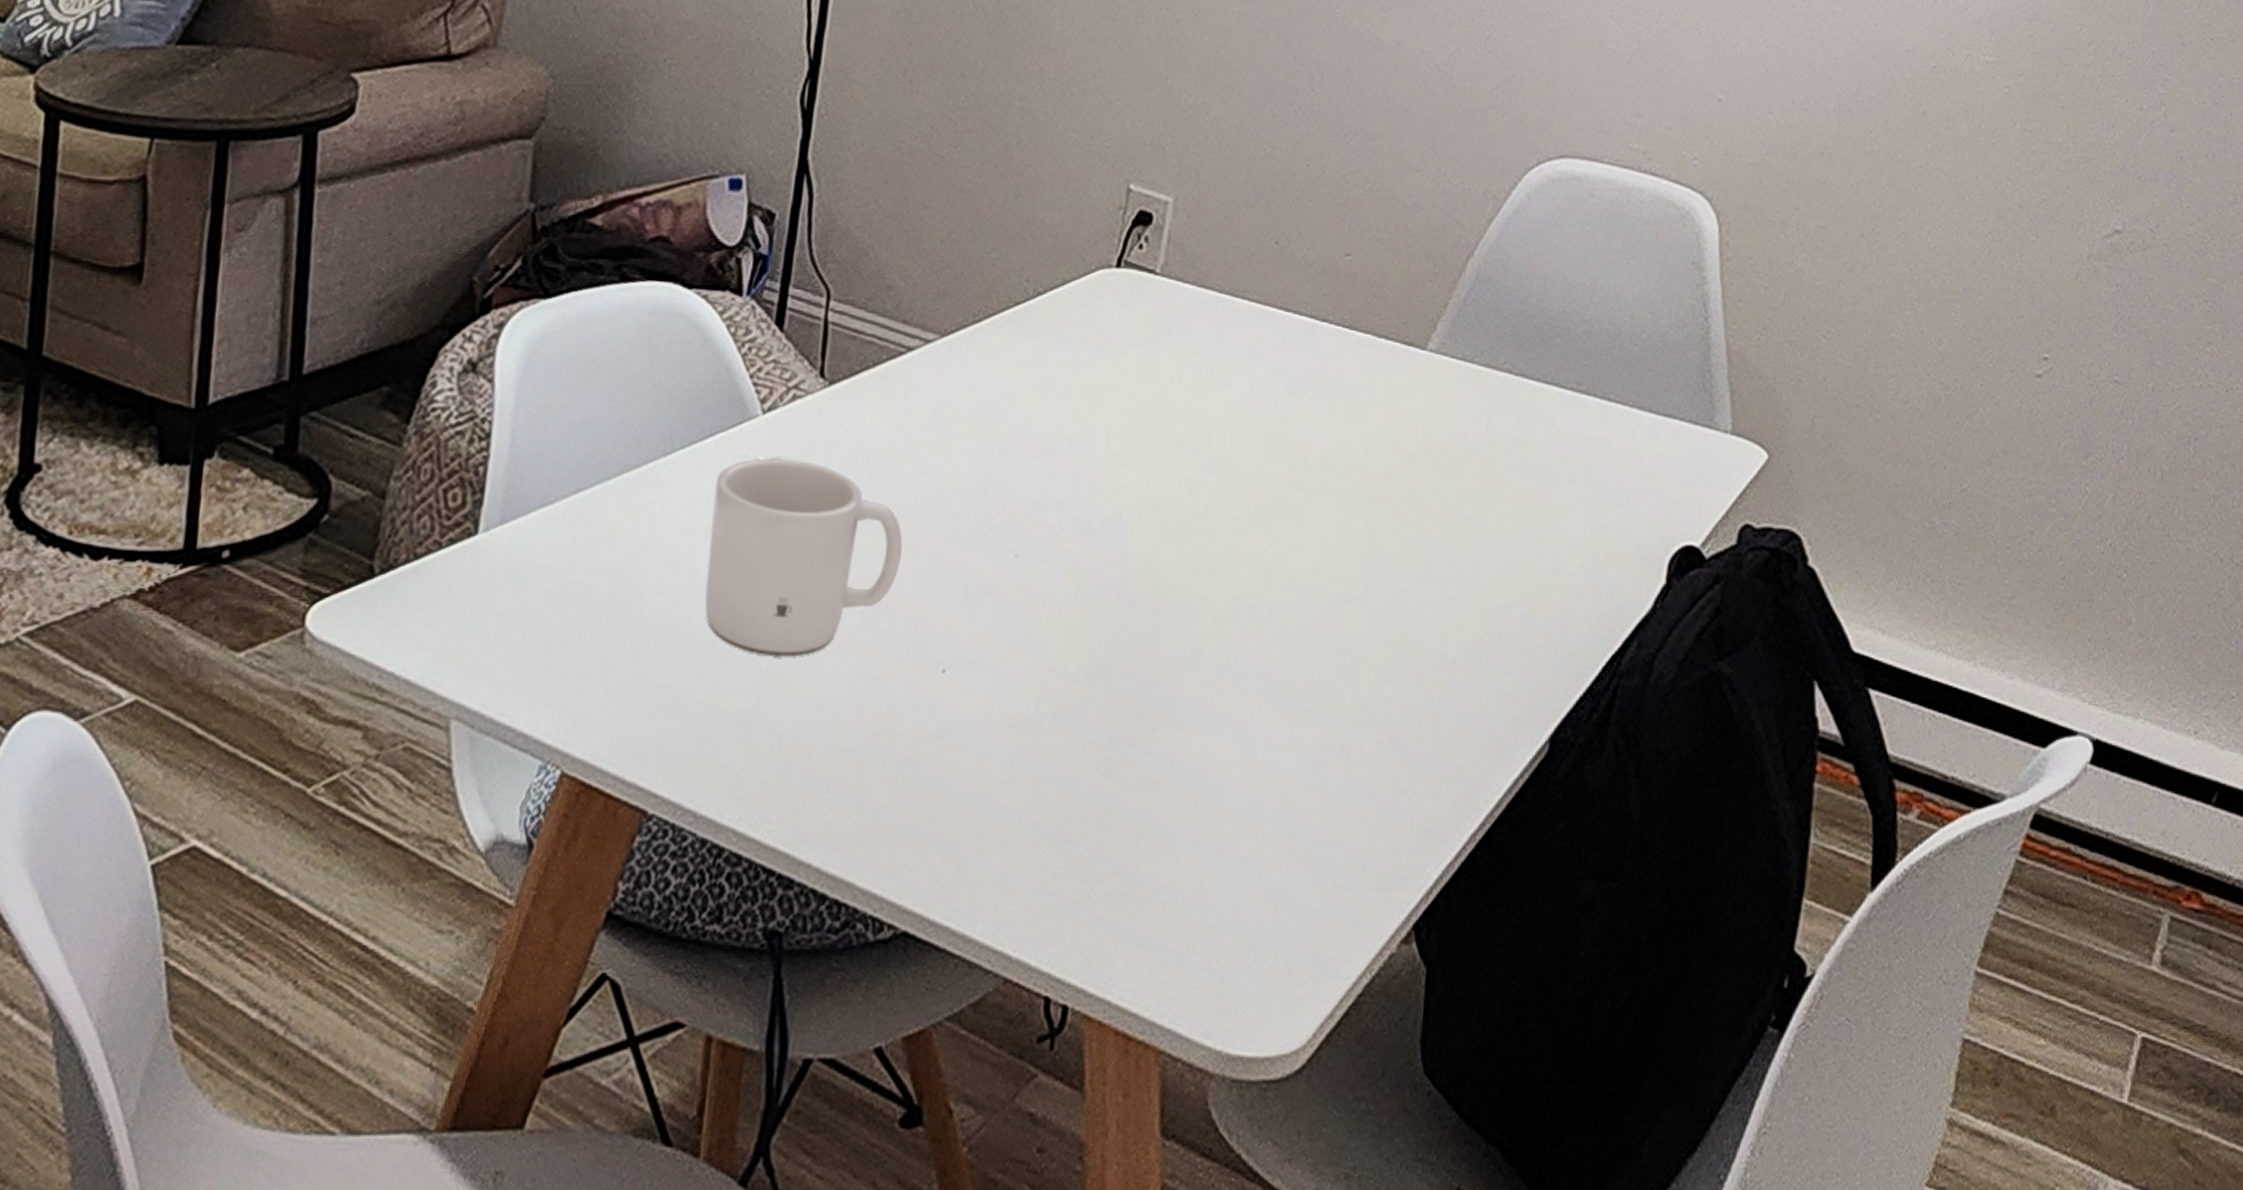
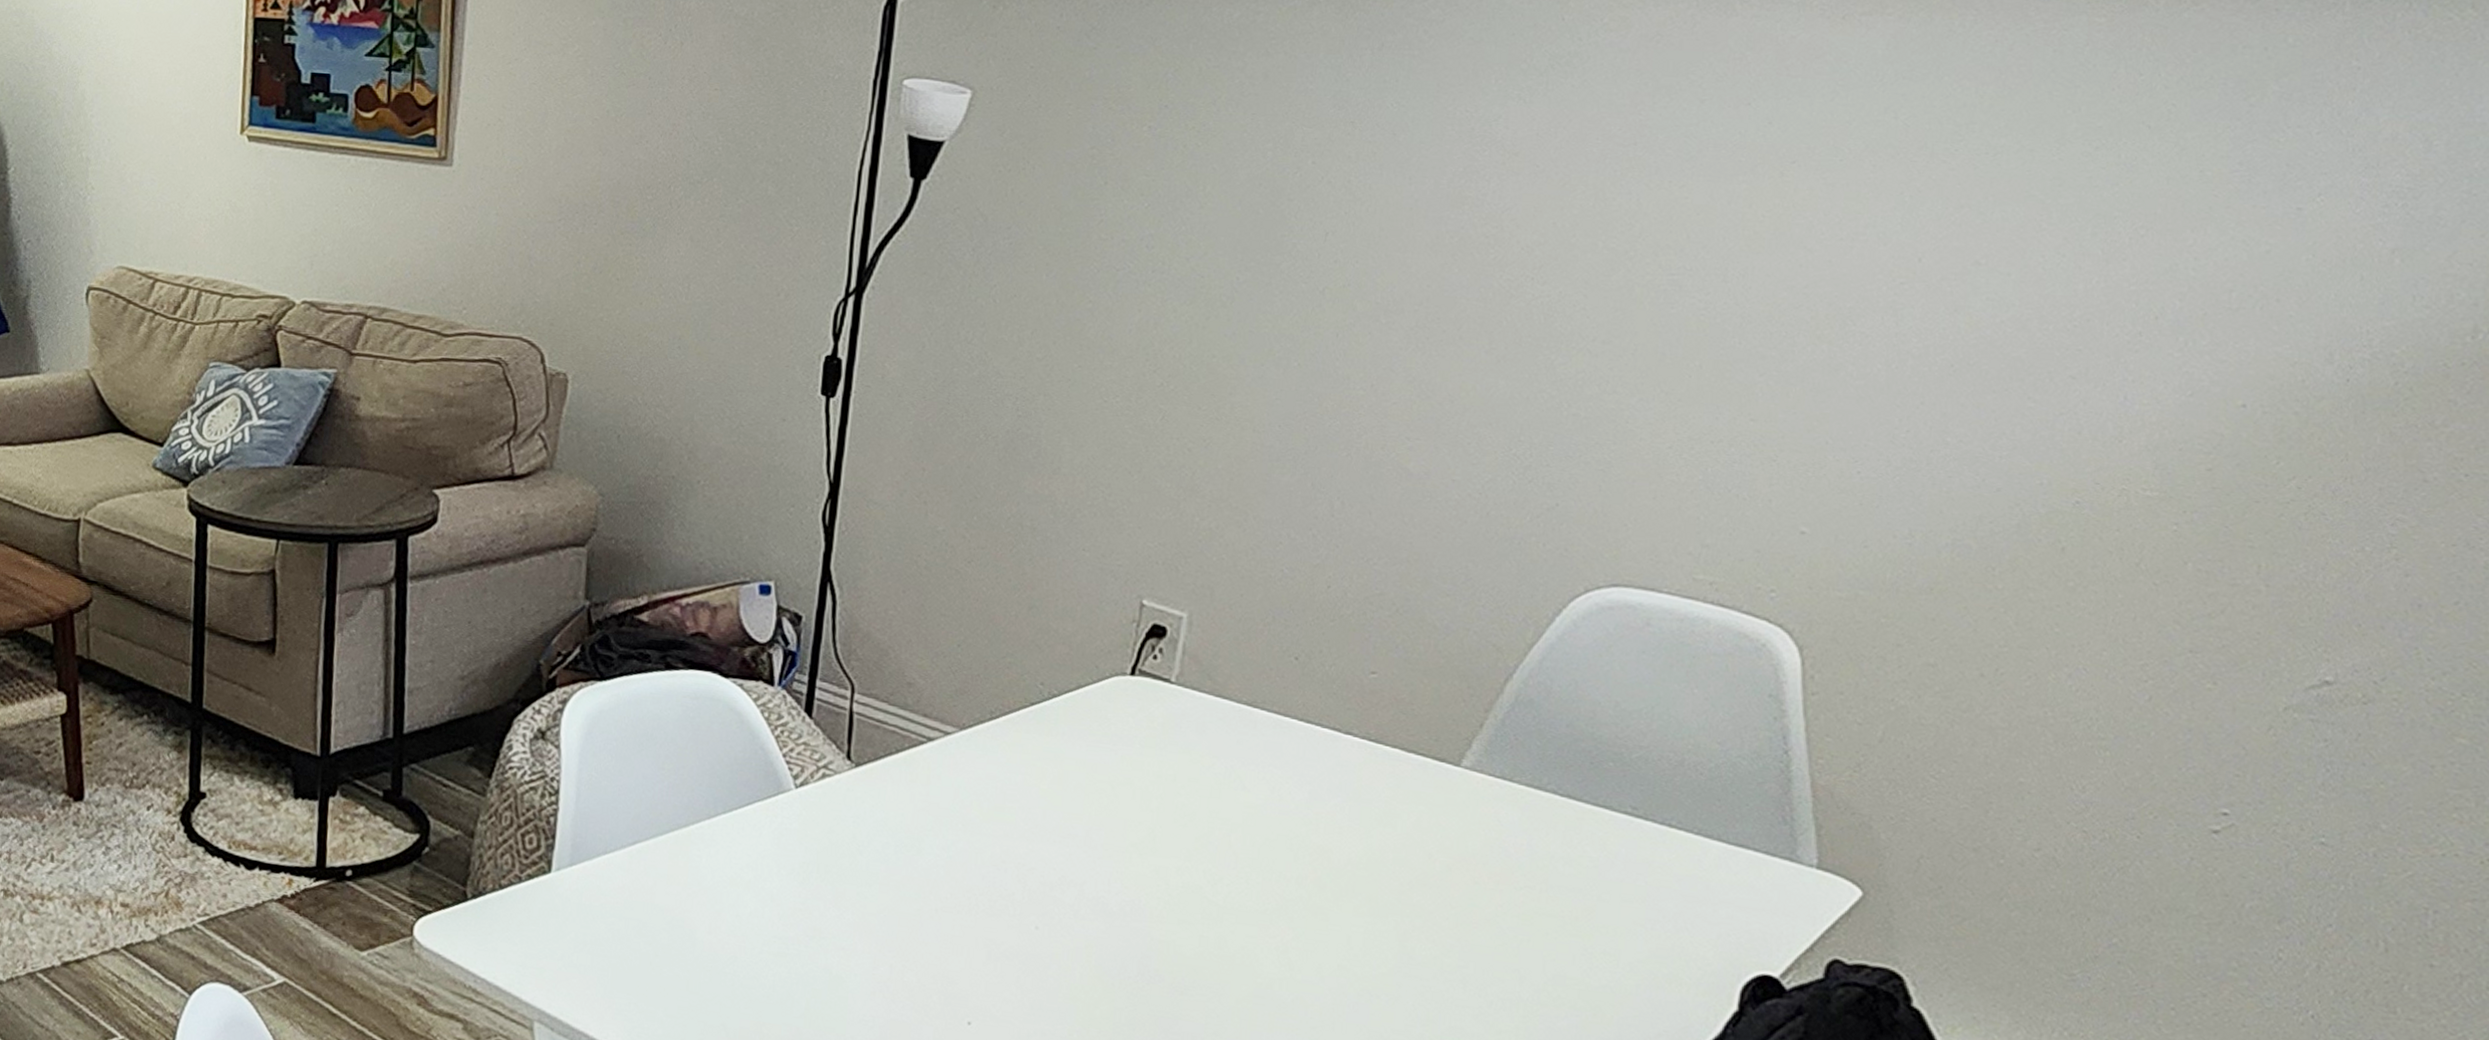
mug: present [705,458,903,657] -> none [748,826,928,998]

